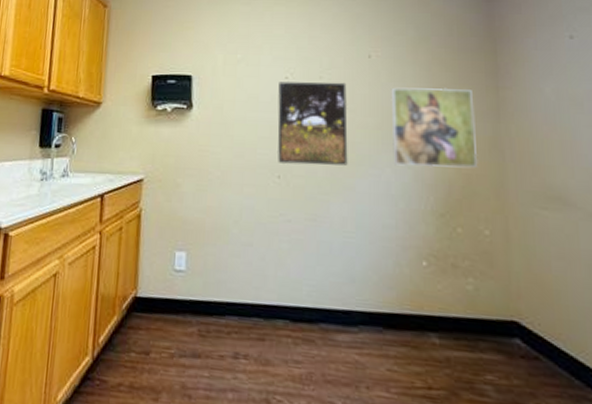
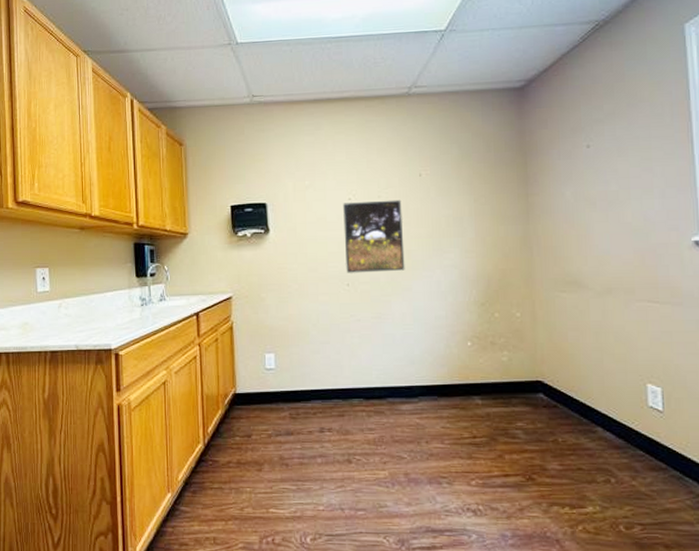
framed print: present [391,87,478,168] -> none [439,198,512,267]

